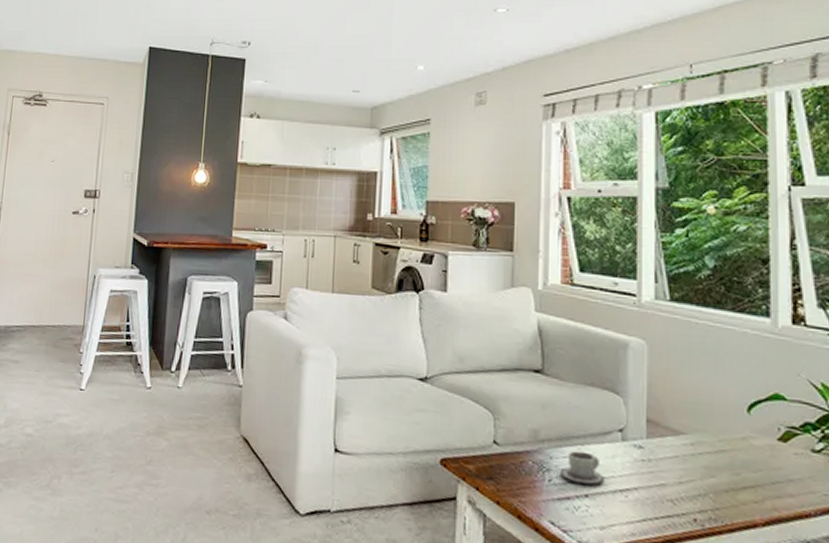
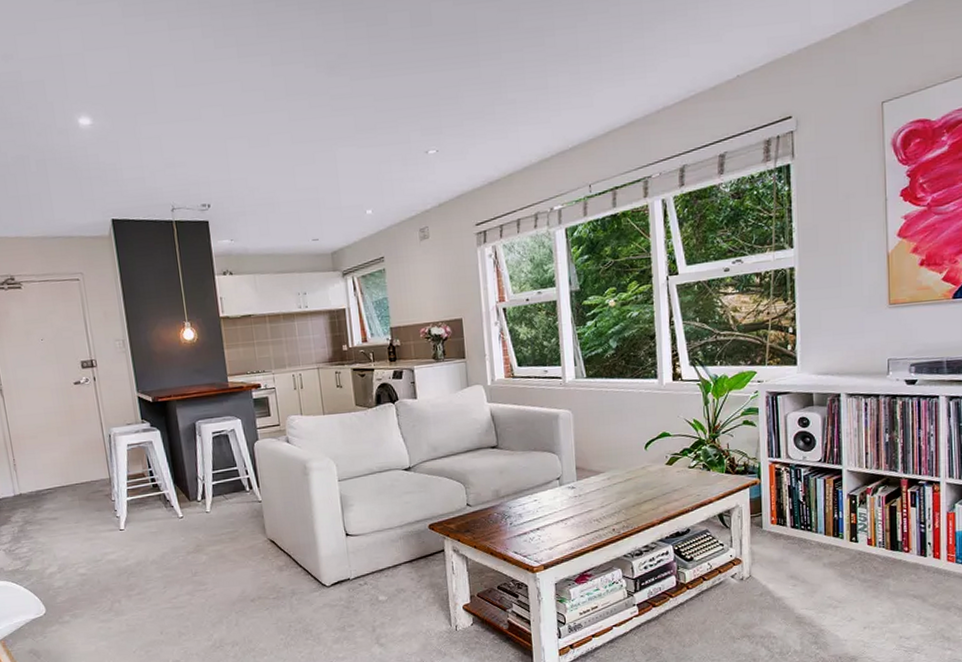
cup: present [560,450,605,485] -> none [518,498,550,522]

